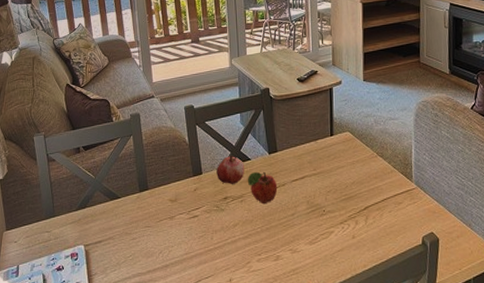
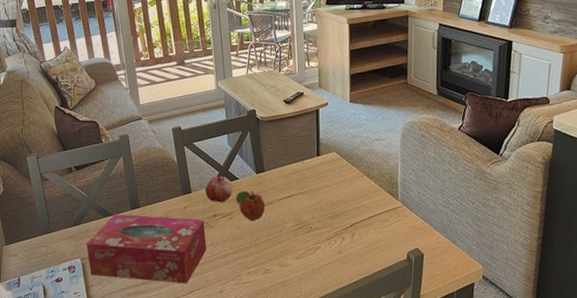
tissue box: none [91,196,216,272] -> present [86,213,207,284]

